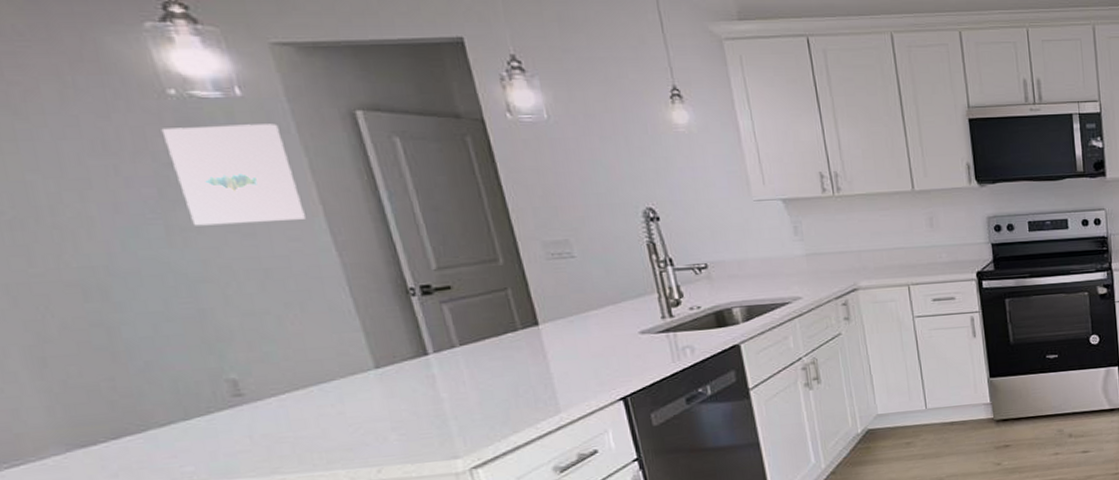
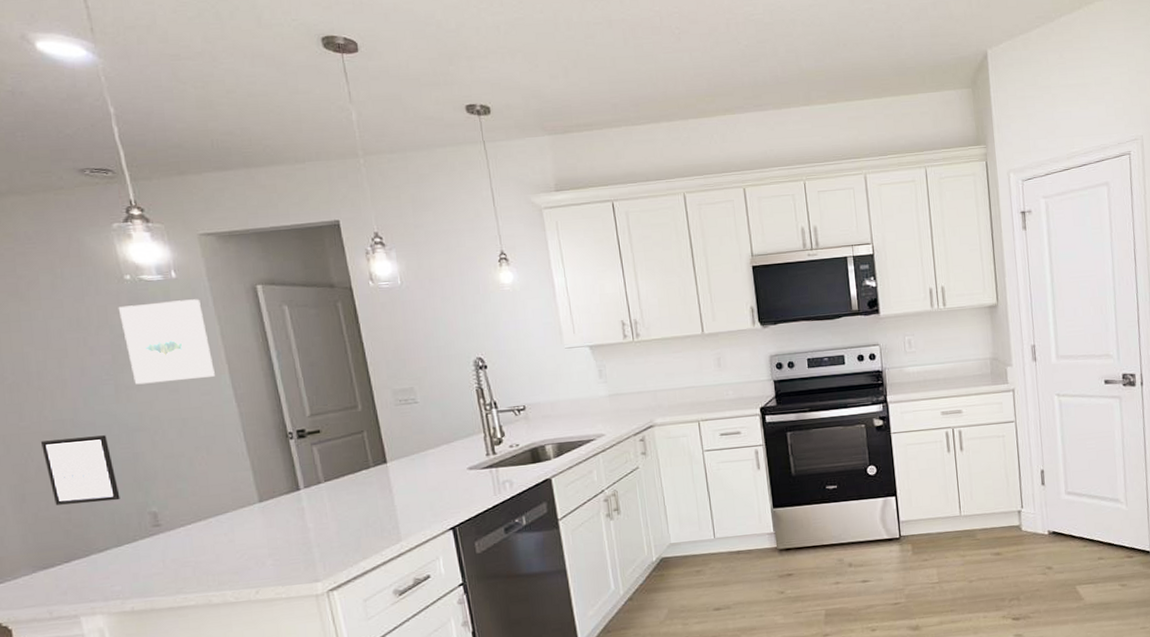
wall art: none [61,287,184,371] -> present [40,435,120,505]

